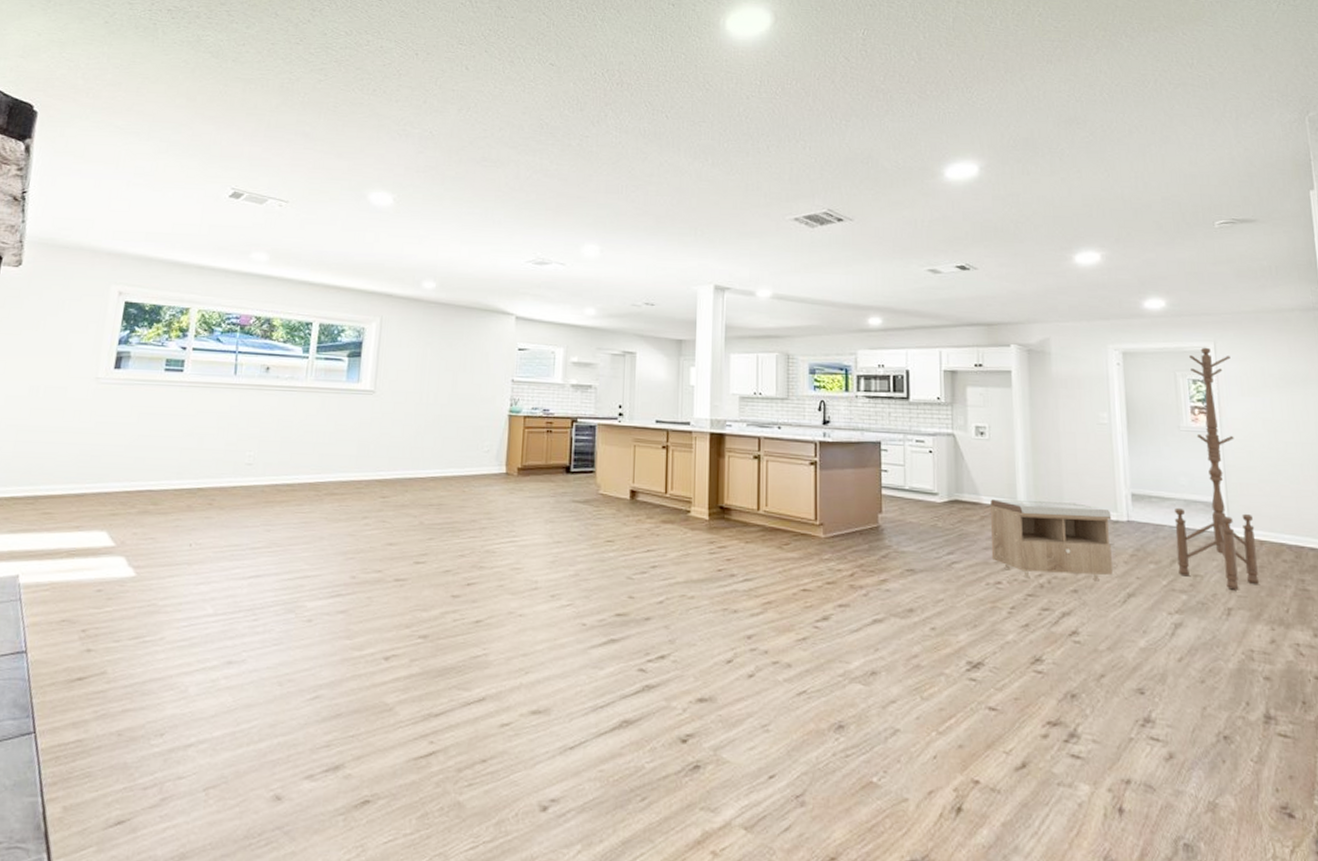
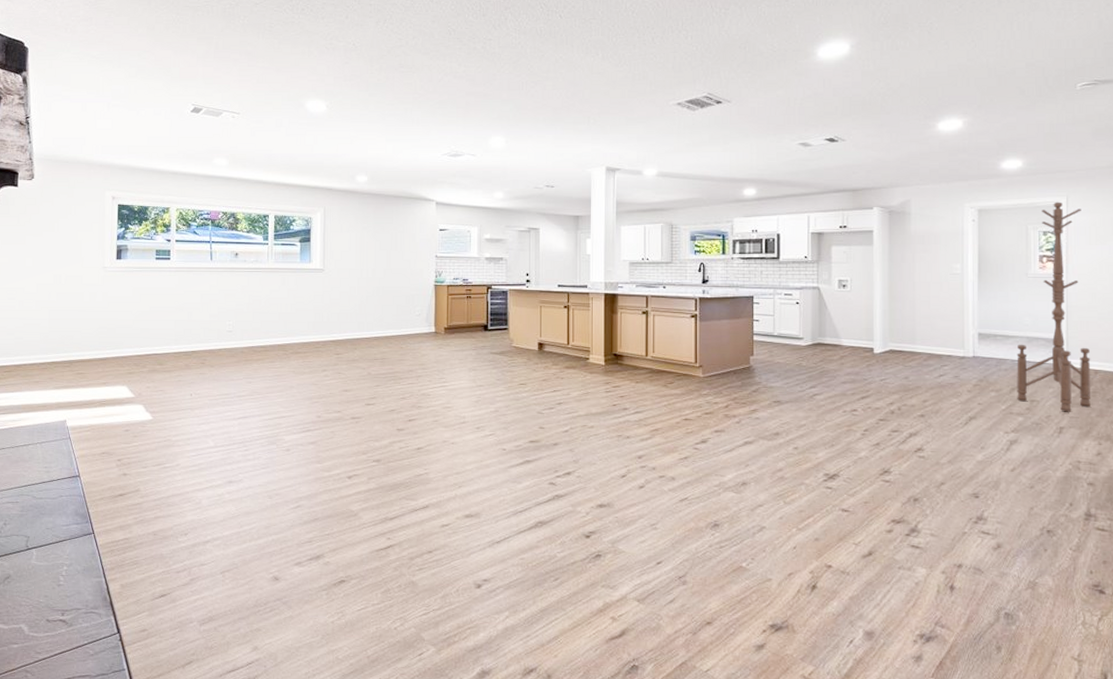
storage bench: present [990,499,1113,582] -> none [849,342,959,408]

